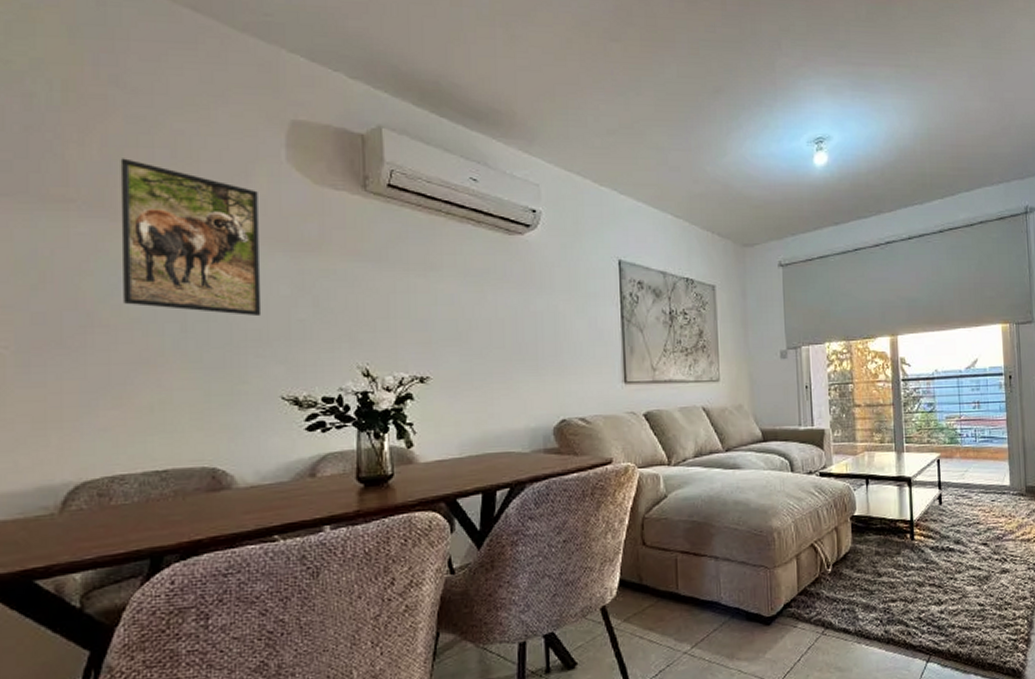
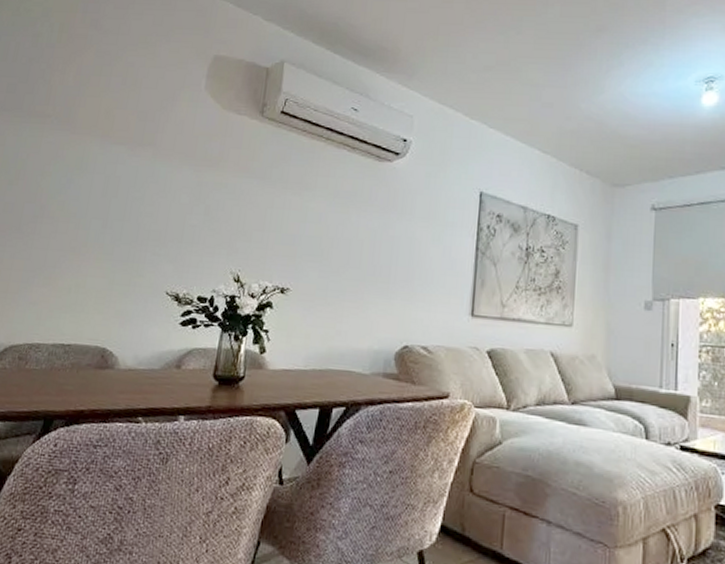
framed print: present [120,158,262,317] -> none [67,84,179,220]

